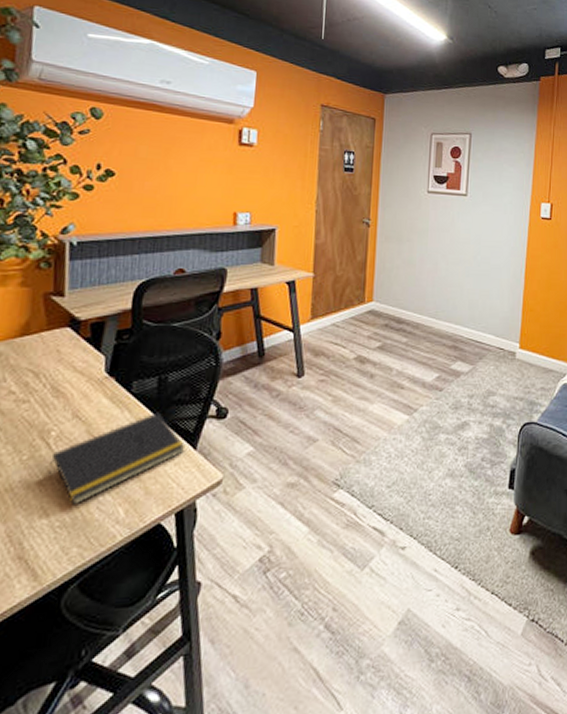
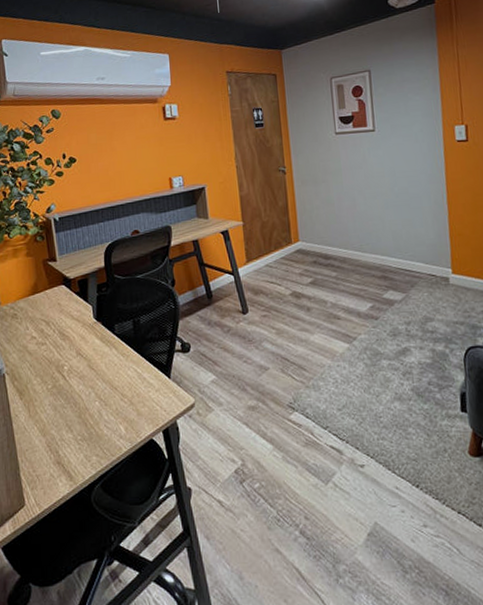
notepad: present [49,412,185,506] -> none [67,348,162,424]

